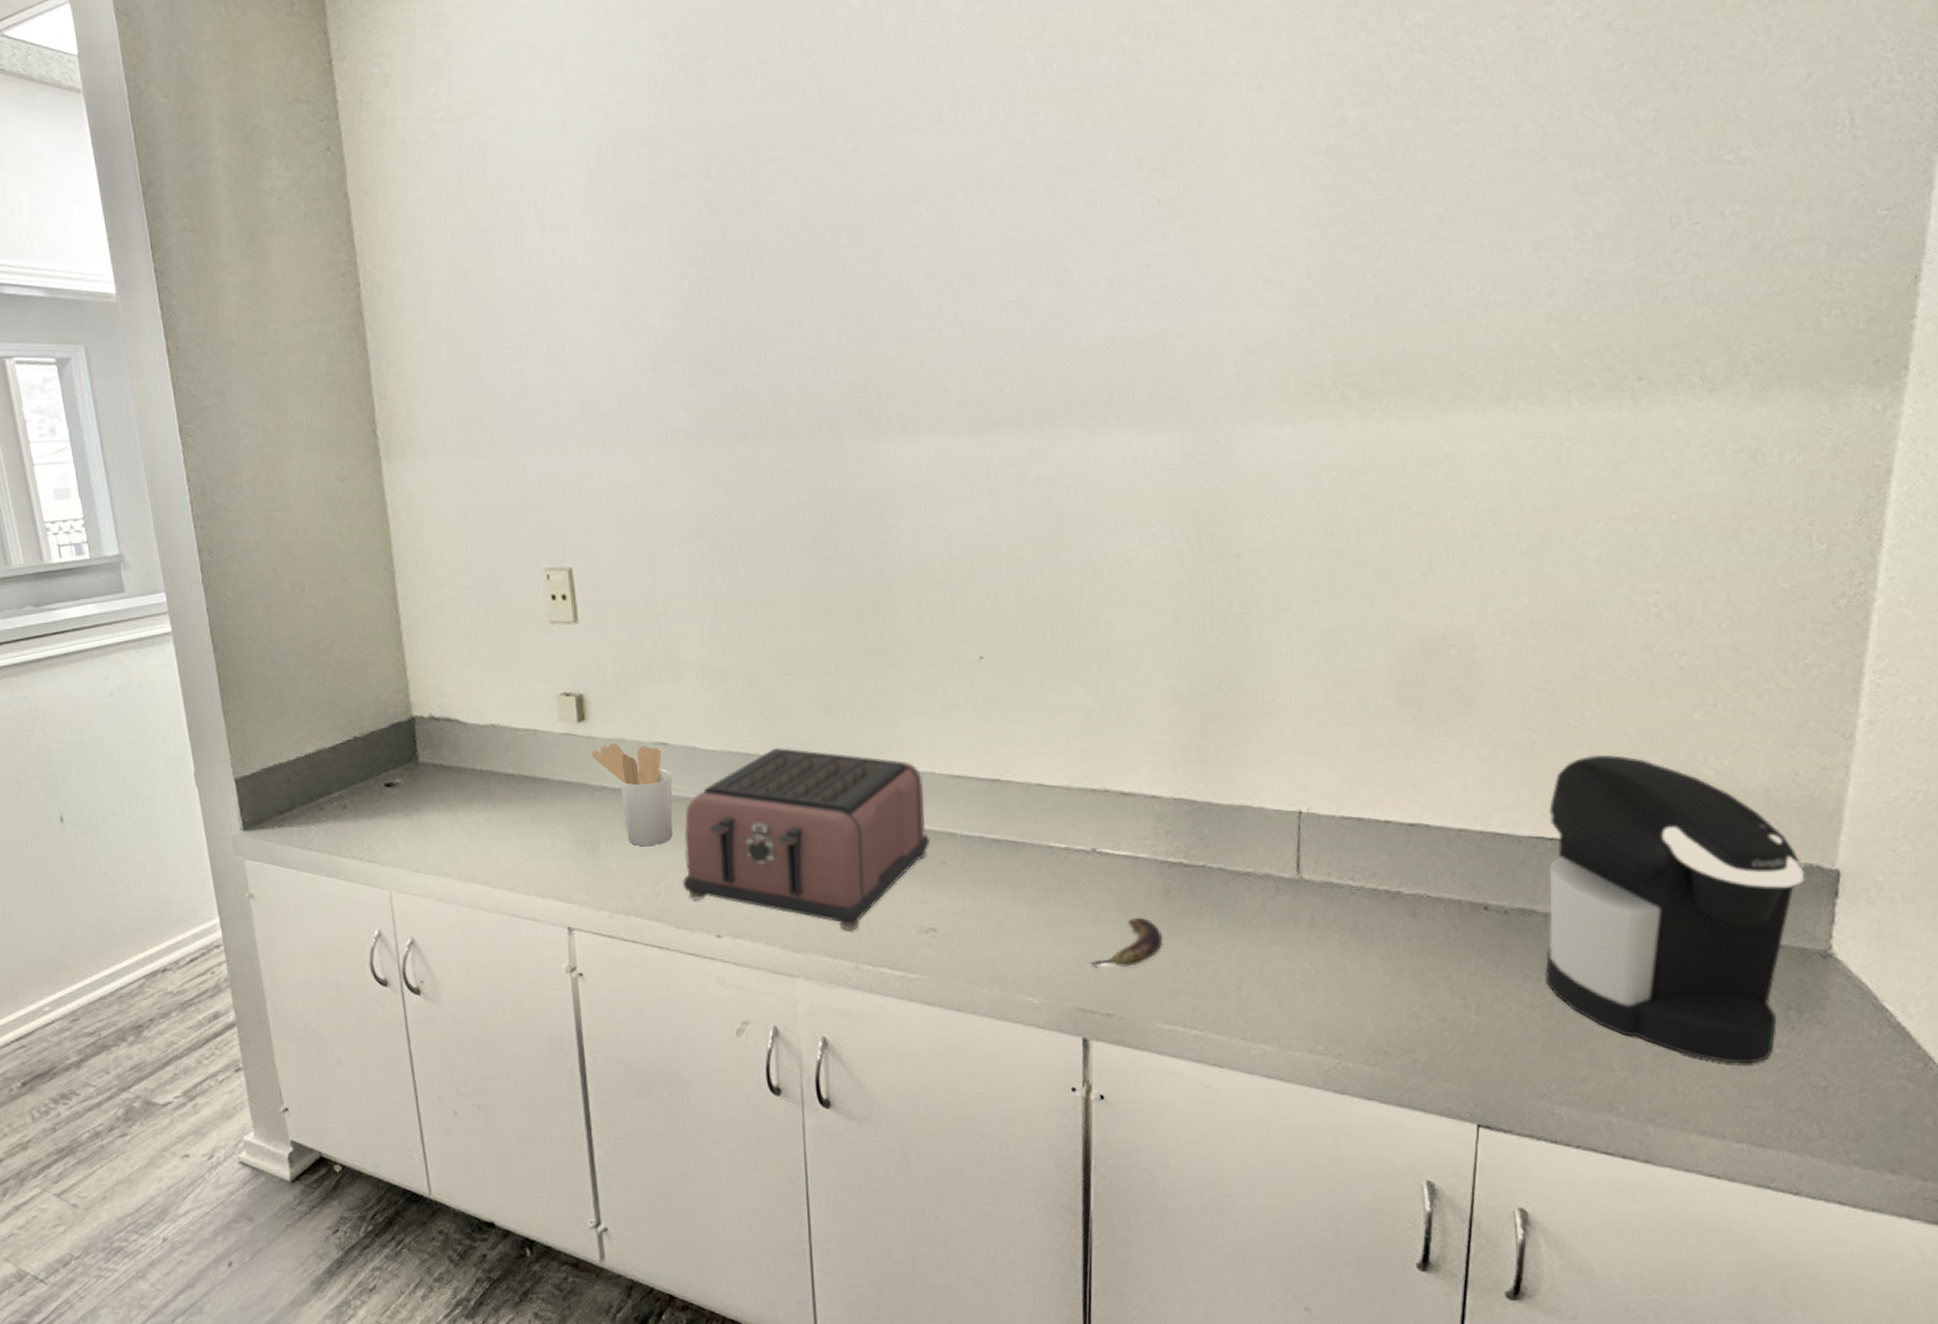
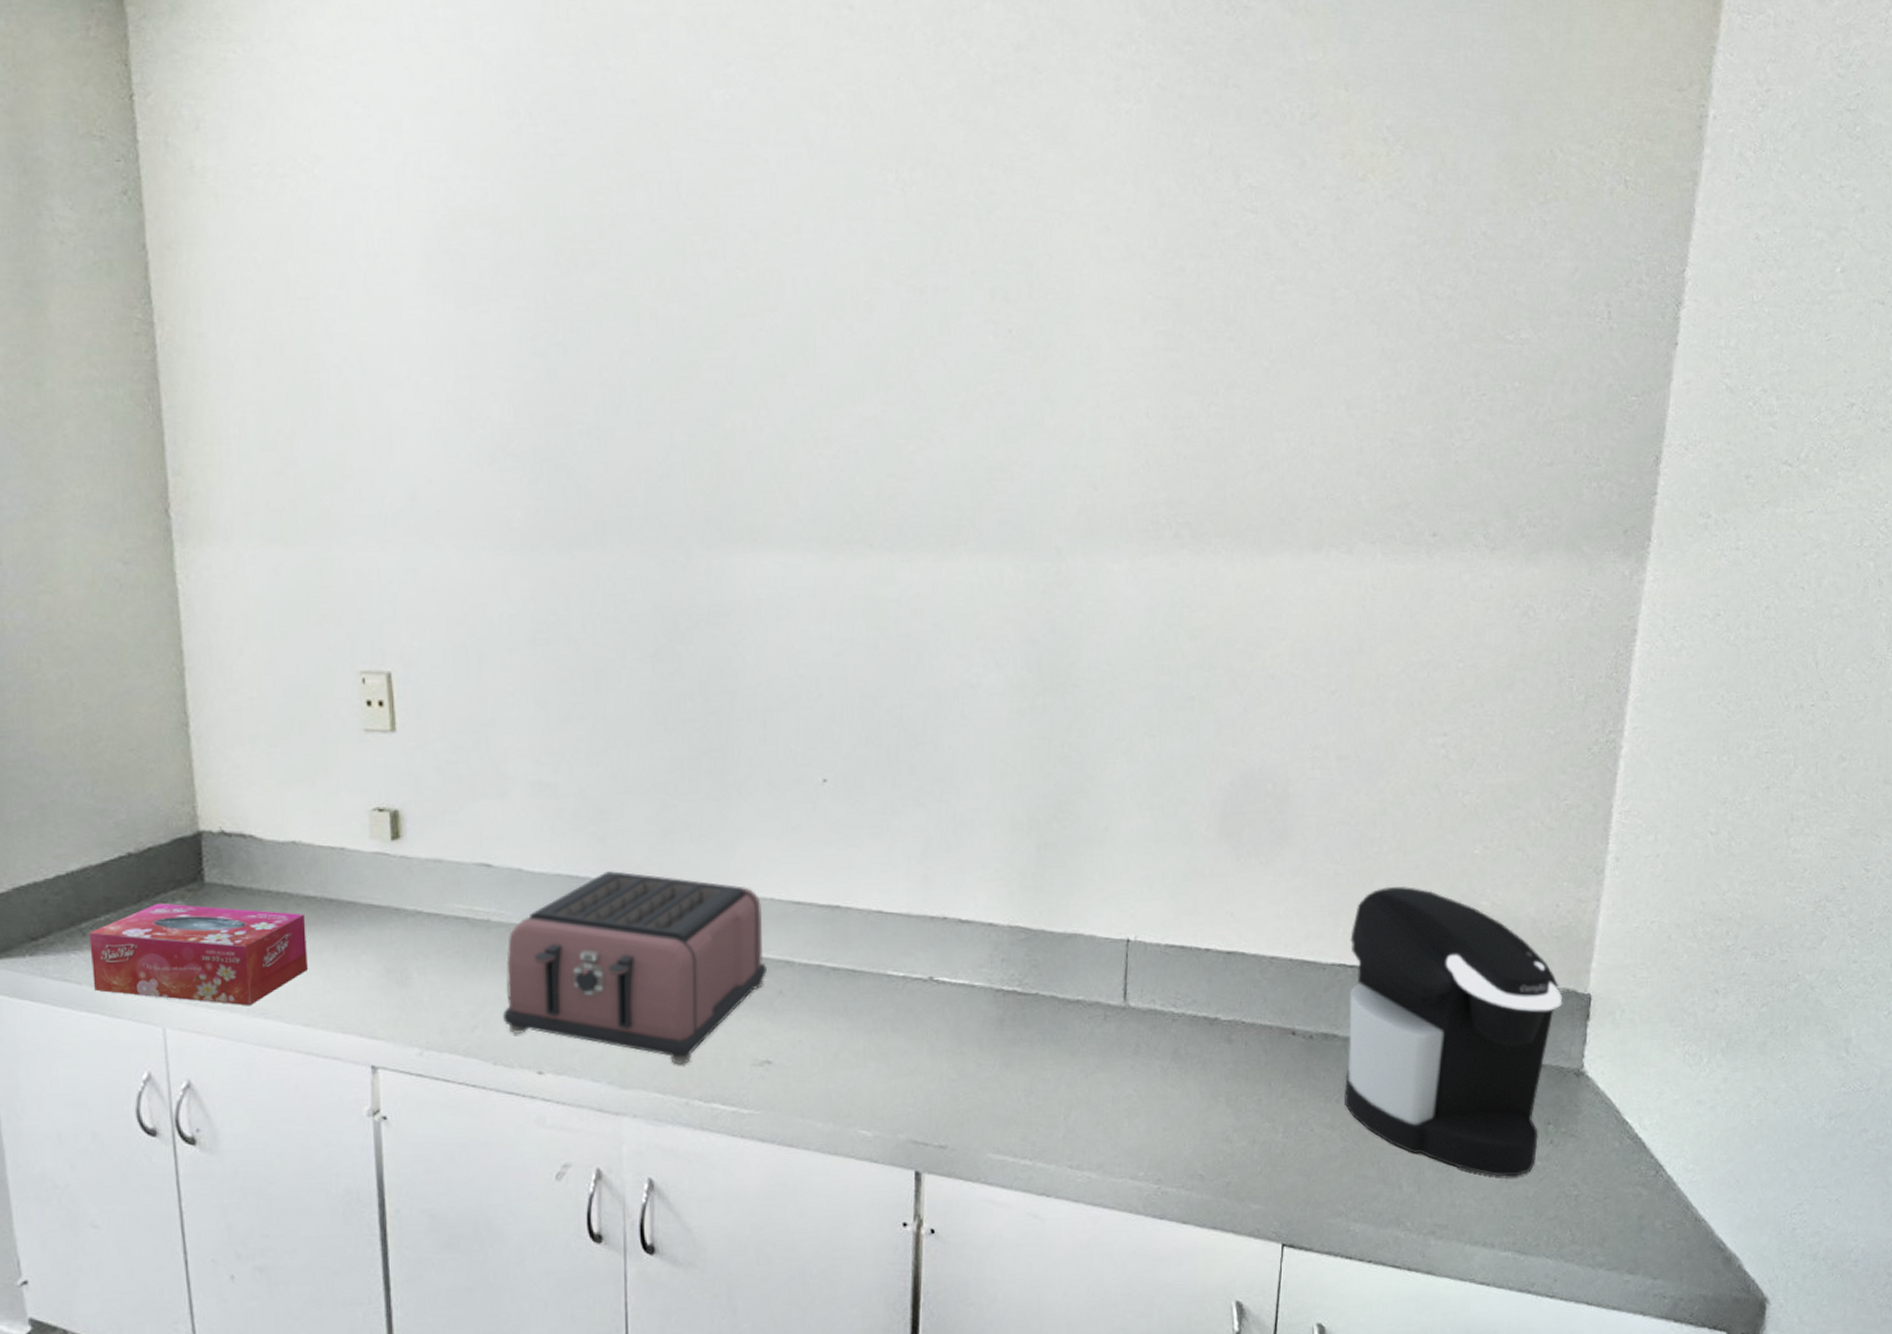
tissue box: none [325,780,510,872] -> present [89,903,309,1006]
utensil holder: present [591,743,673,847] -> none [405,864,495,977]
banana: present [1090,917,1163,967] -> none [924,1046,996,1097]

